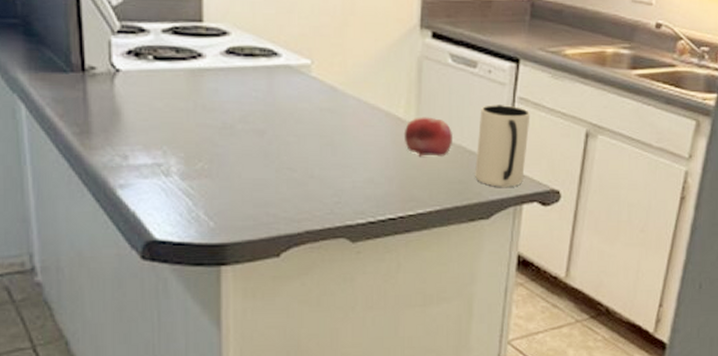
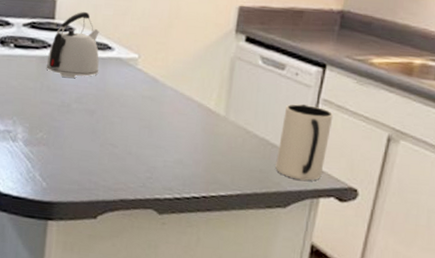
kettle: none [198,10,265,93] -> present [46,11,100,78]
fruit: present [404,117,452,157] -> none [212,110,257,147]

